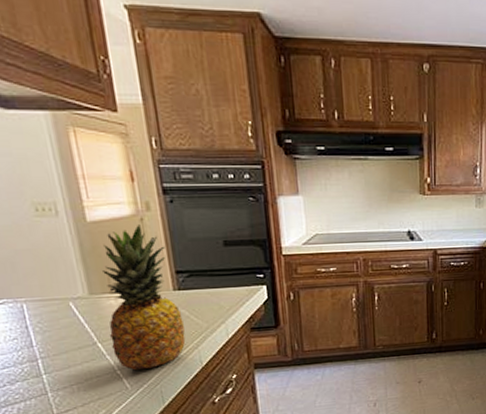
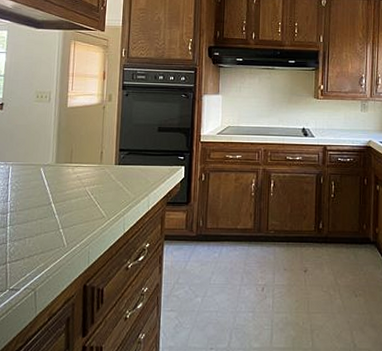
fruit: present [103,223,186,371] -> none [61,110,118,231]

